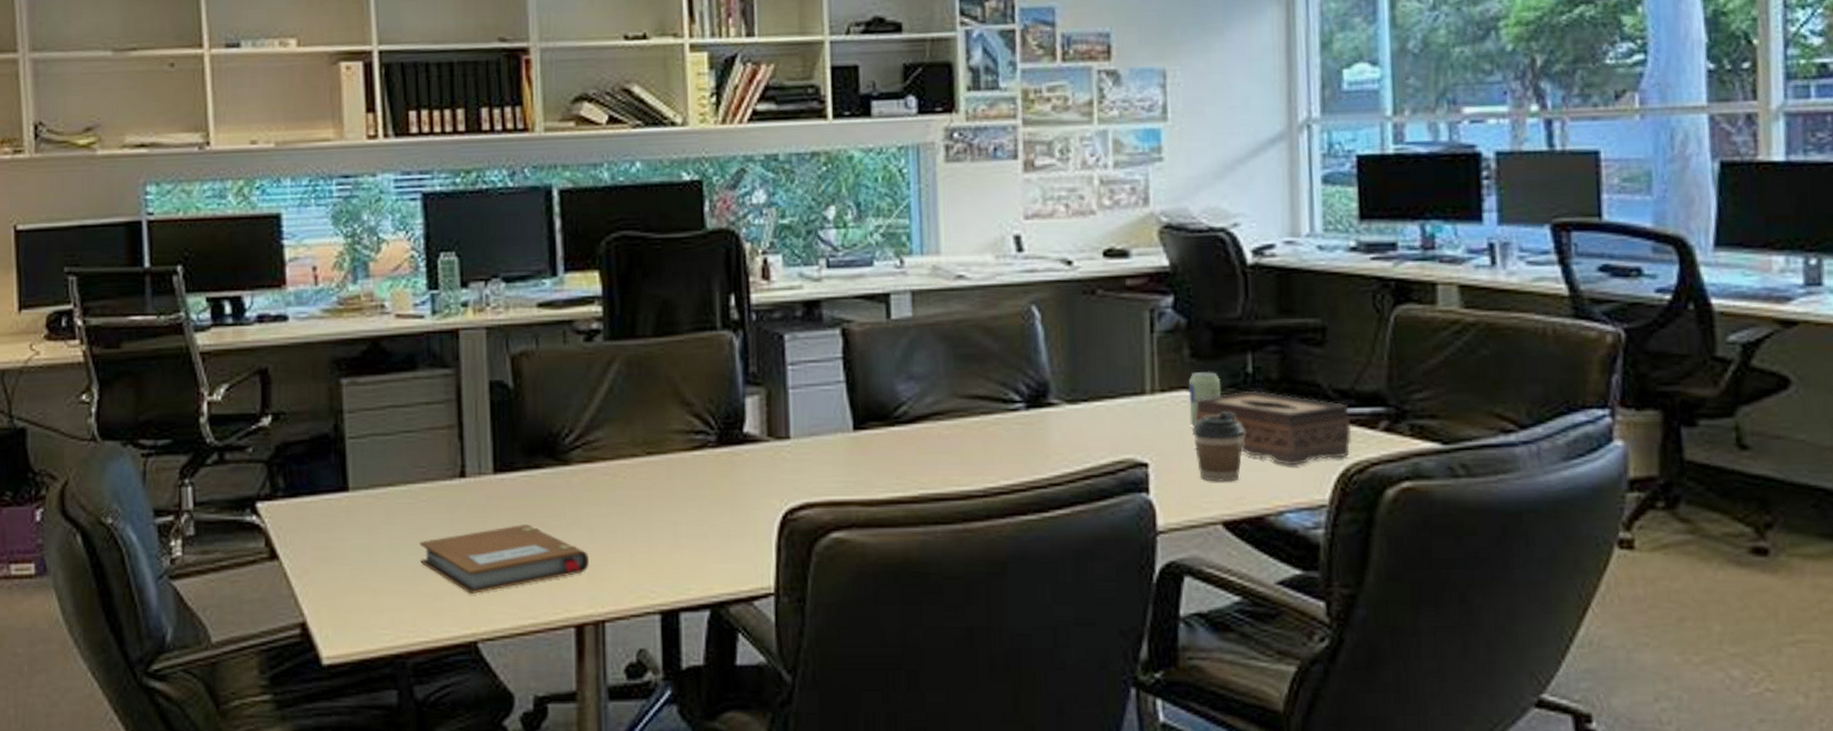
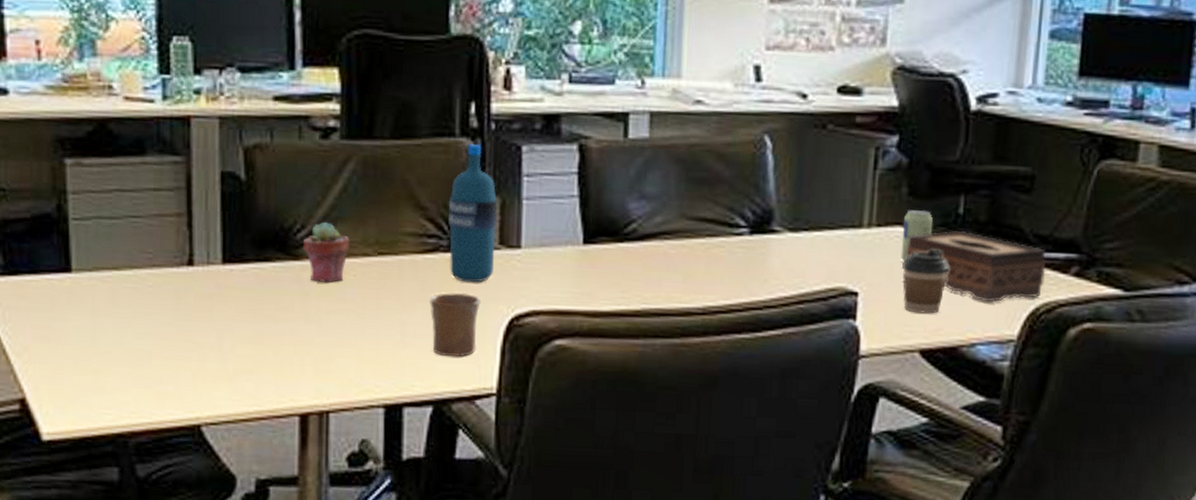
notebook: present [420,524,589,595] -> none [145,315,316,380]
potted succulent: none [571,424,618,487] -> present [302,221,350,284]
mug: none [701,488,752,557] -> present [430,292,481,358]
water bottle: none [713,336,764,478] -> present [448,144,498,283]

